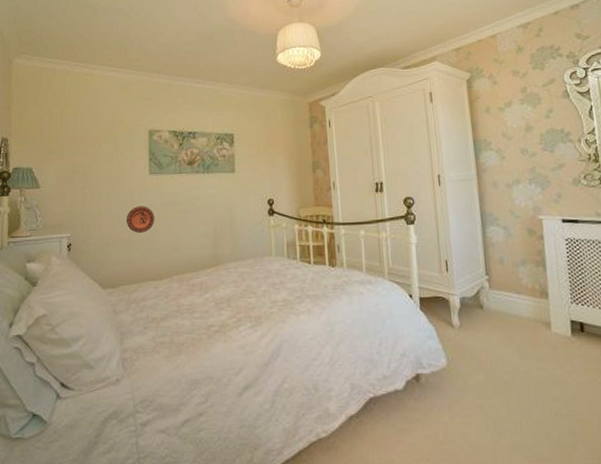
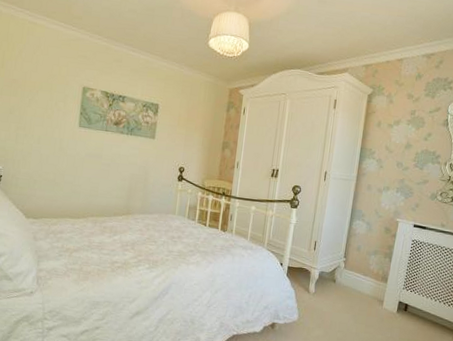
decorative plate: present [126,206,155,233] -> none [53,153,79,177]

